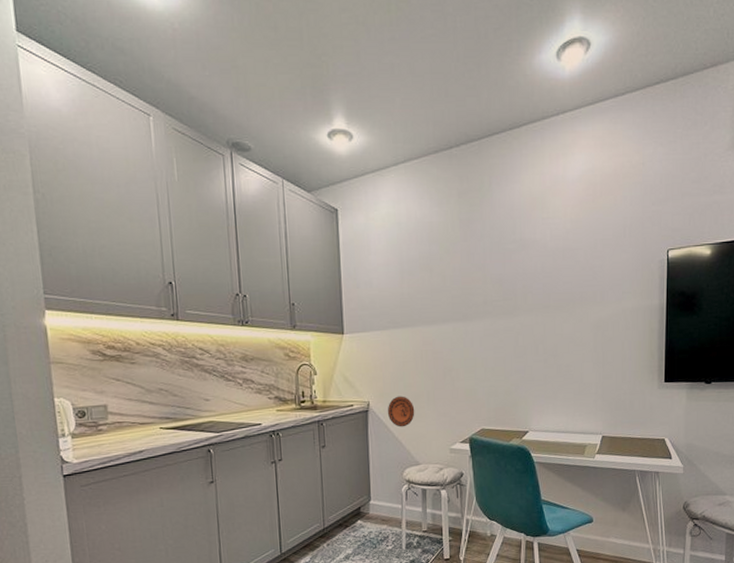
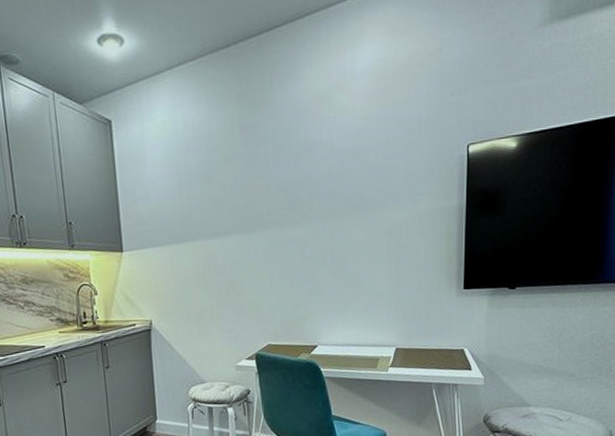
decorative plate: present [387,396,415,427] -> none [170,313,199,346]

